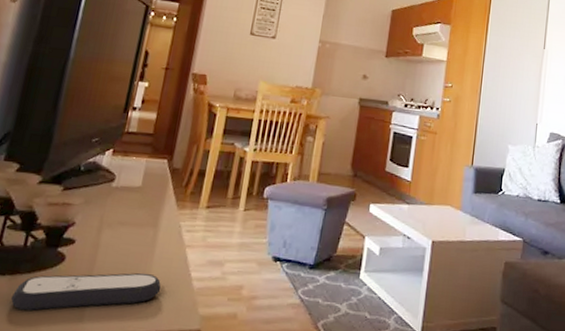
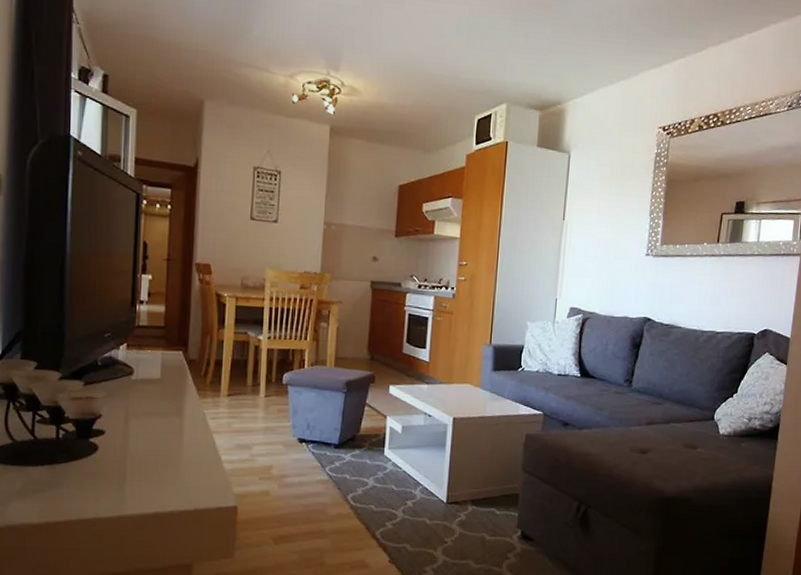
remote control: present [10,273,161,311] -> none [53,458,194,496]

